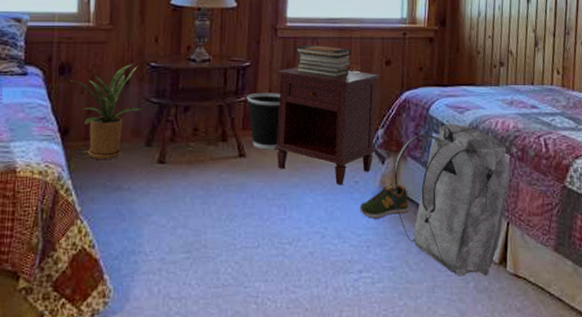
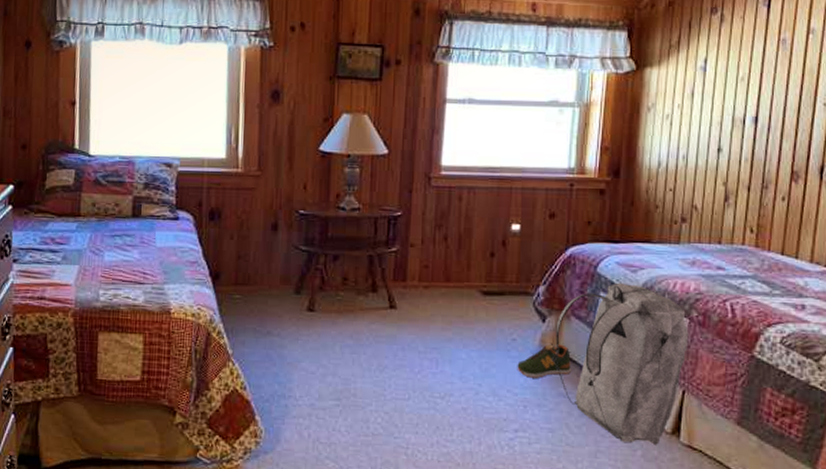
house plant: present [70,63,142,160] -> none [220,210,291,306]
wastebasket: present [247,92,280,150] -> none [398,243,433,303]
nightstand: present [274,67,380,186] -> none [427,218,543,342]
book stack: present [295,45,352,78] -> none [450,195,512,230]

